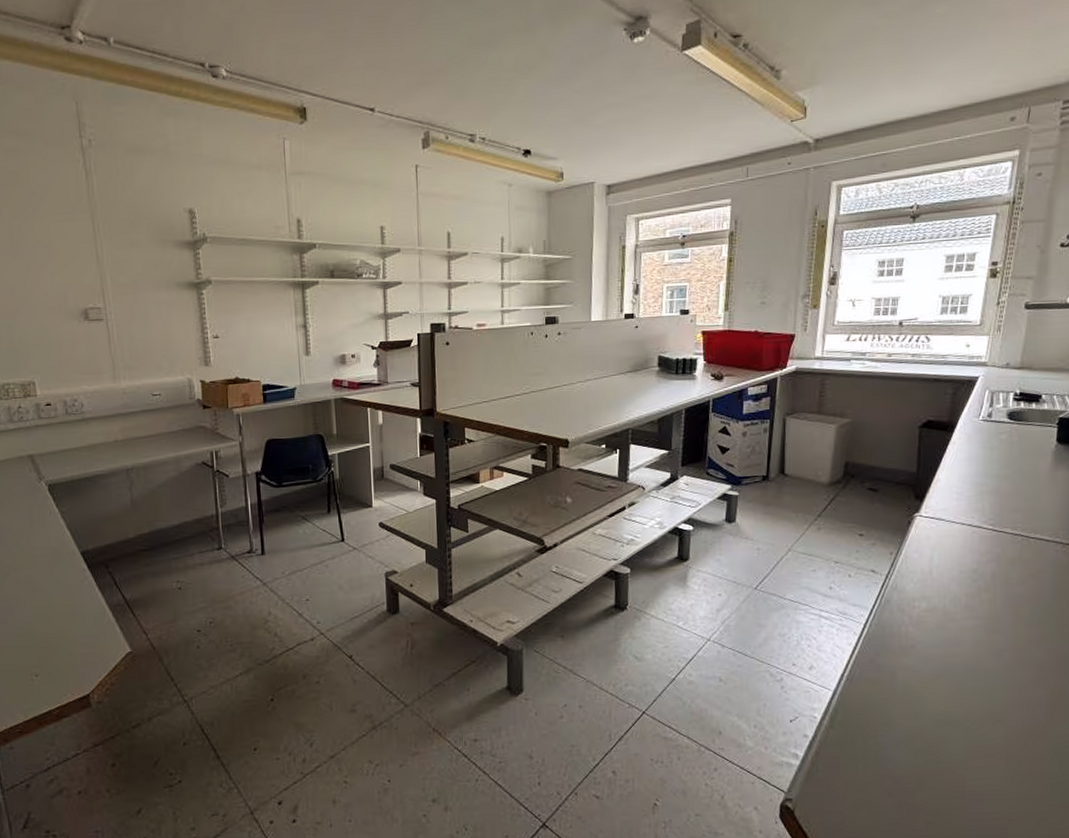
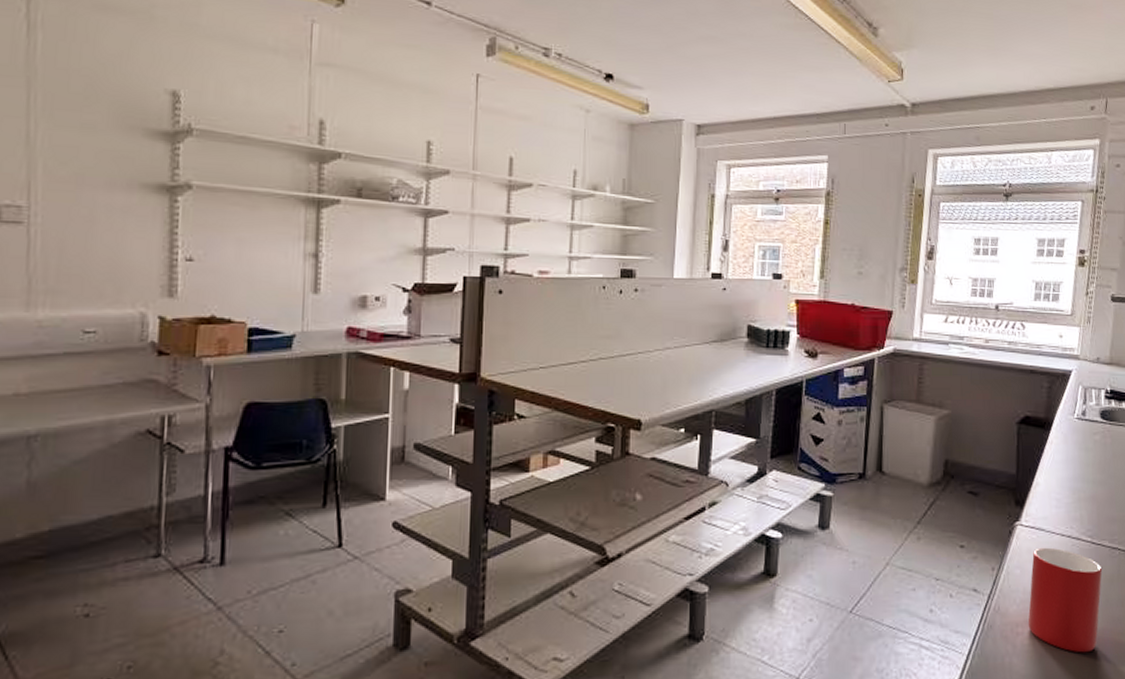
cup: none [924,534,1003,624] -> present [1028,547,1103,653]

